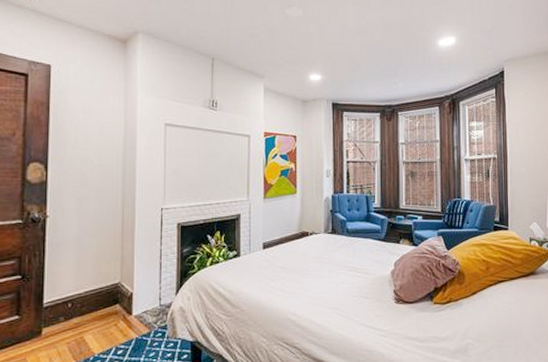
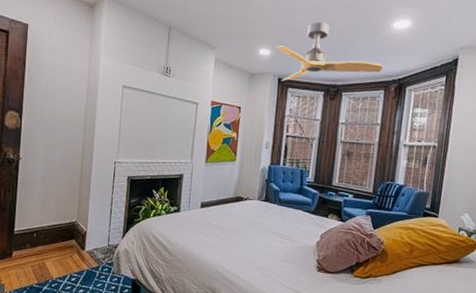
ceiling fan: none [327,44,435,106] -> present [276,22,384,82]

